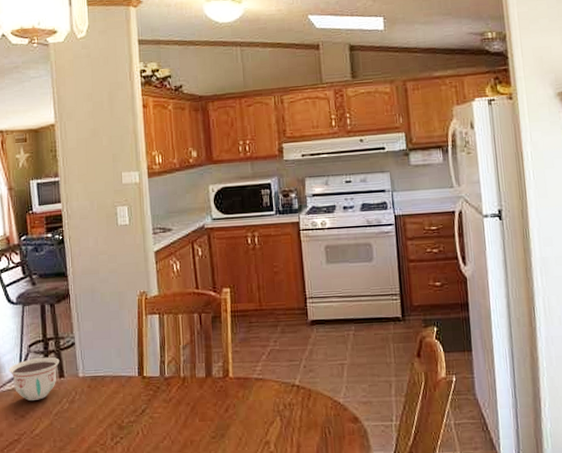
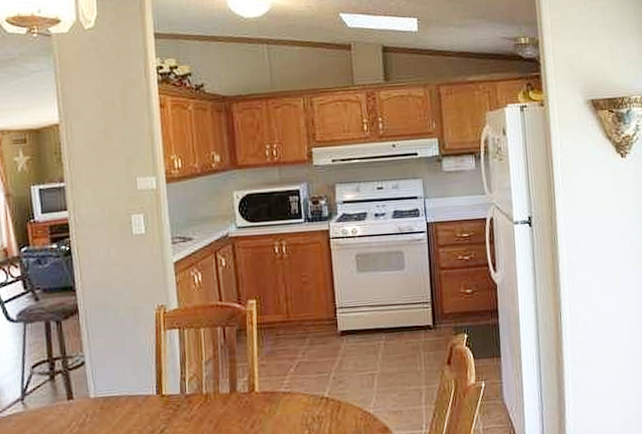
bowl: present [9,357,60,401] -> none [9,378,68,426]

